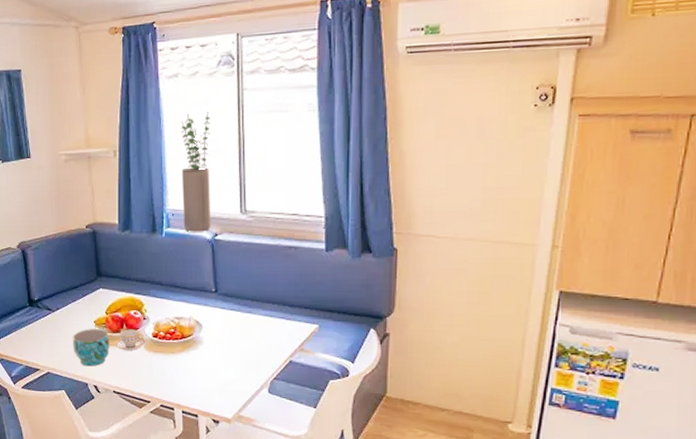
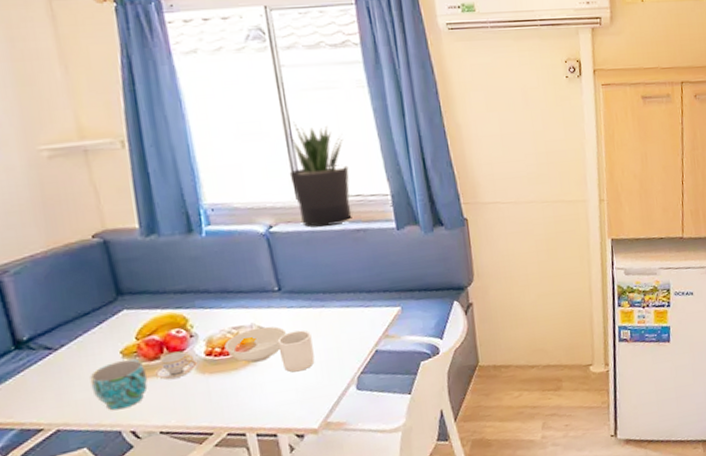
bowl: none [167,321,216,350] -> present [224,326,286,363]
vase: present [181,112,211,232] -> none [208,91,263,228]
mug: none [208,329,236,366] -> present [277,330,315,373]
planter: none [237,141,290,240] -> present [288,122,351,227]

